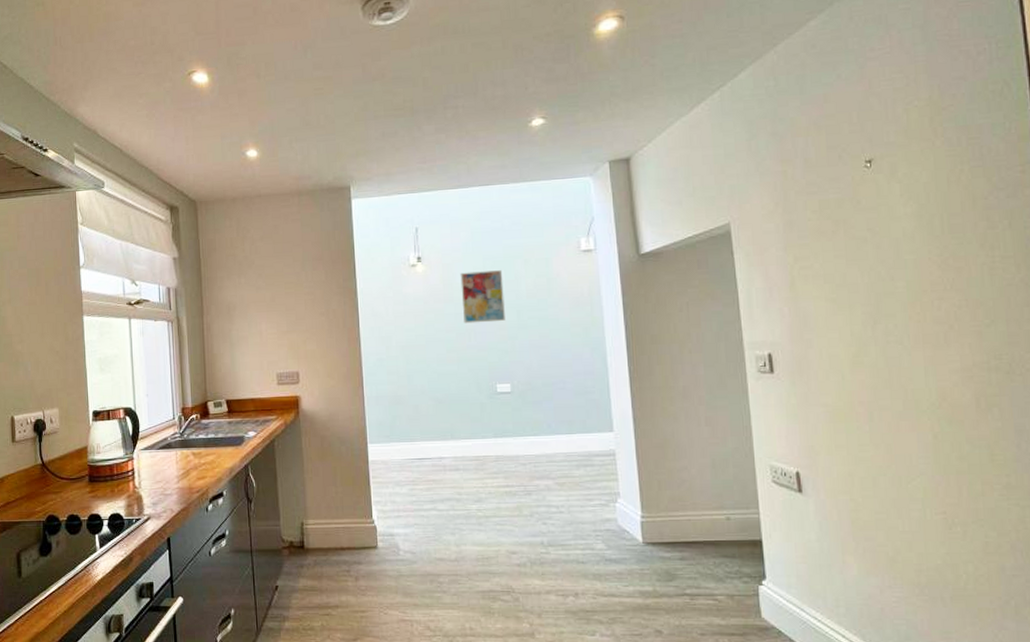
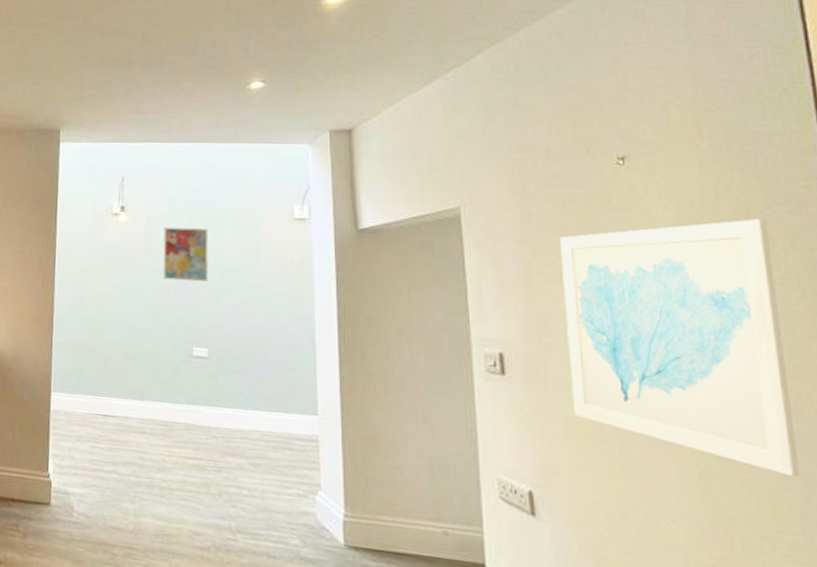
wall art: none [817,205,1012,428] -> present [559,219,799,478]

